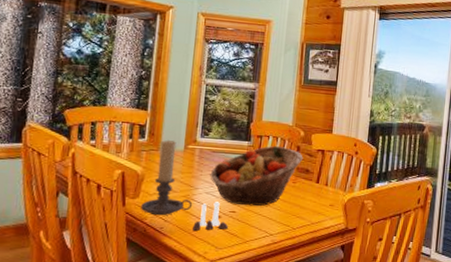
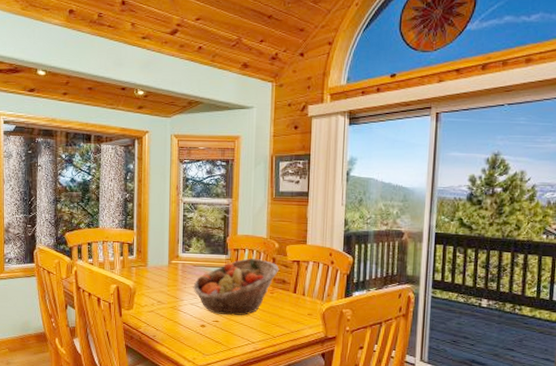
candle holder: present [141,139,193,216] -> none [135,256,180,325]
salt and pepper shaker set: present [193,202,228,231] -> none [181,312,213,339]

